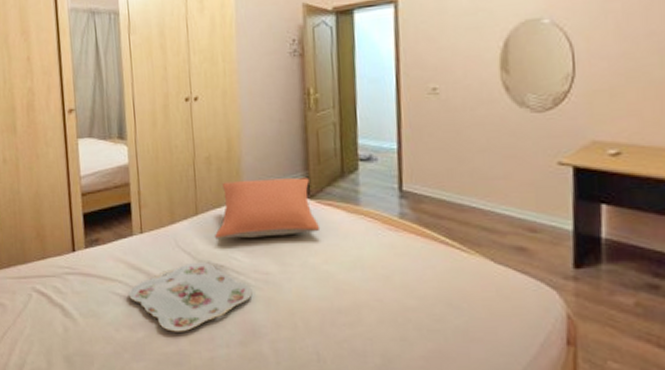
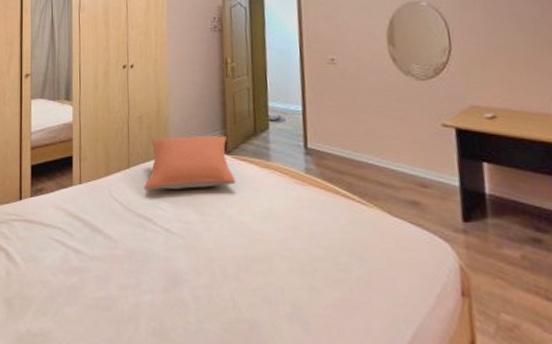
serving tray: present [128,262,252,332] -> none [66,211,175,278]

